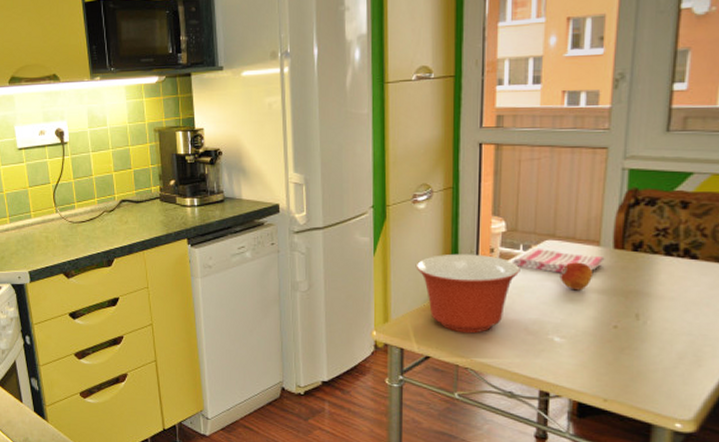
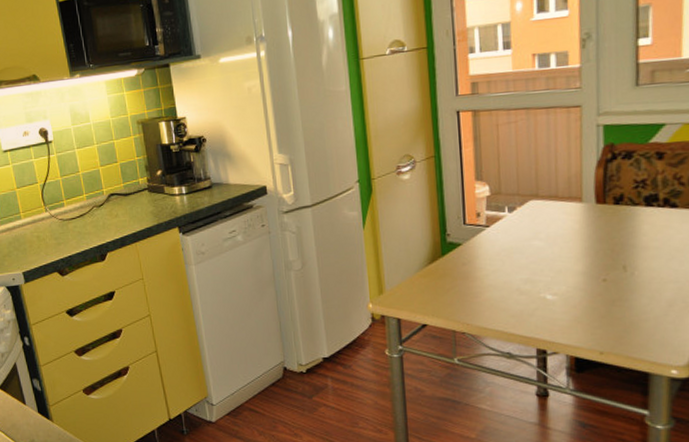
mixing bowl: present [415,253,520,334] -> none [405,219,508,299]
dish towel: present [512,249,605,273] -> none [498,209,588,232]
fruit: present [560,262,594,291] -> none [546,219,579,248]

